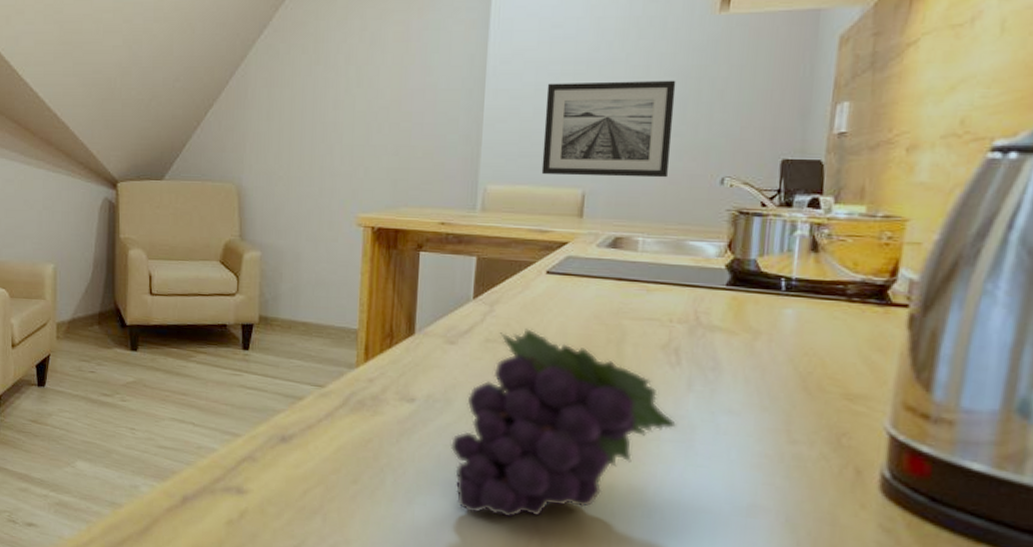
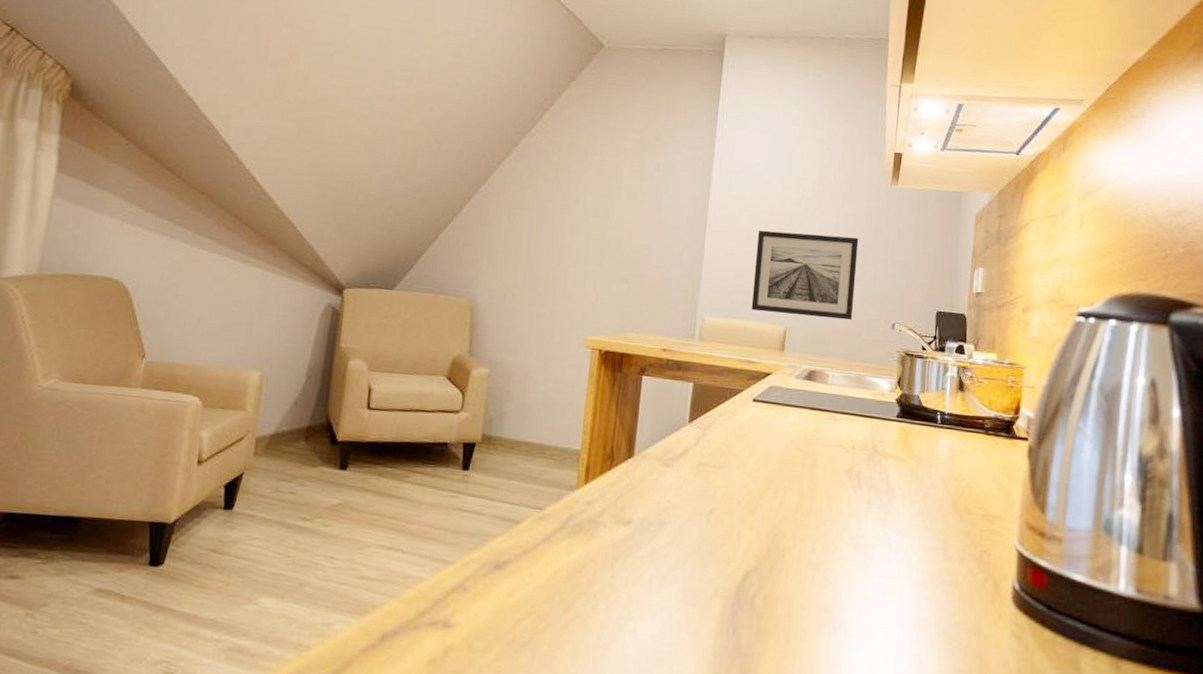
fruit: present [450,328,676,518] -> none [661,453,857,642]

